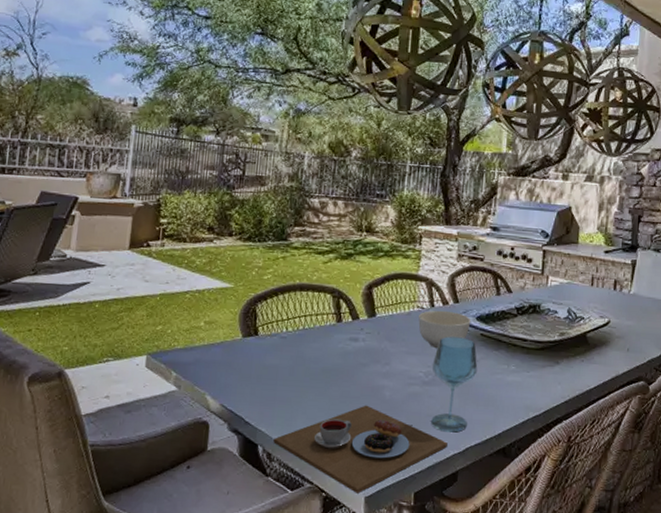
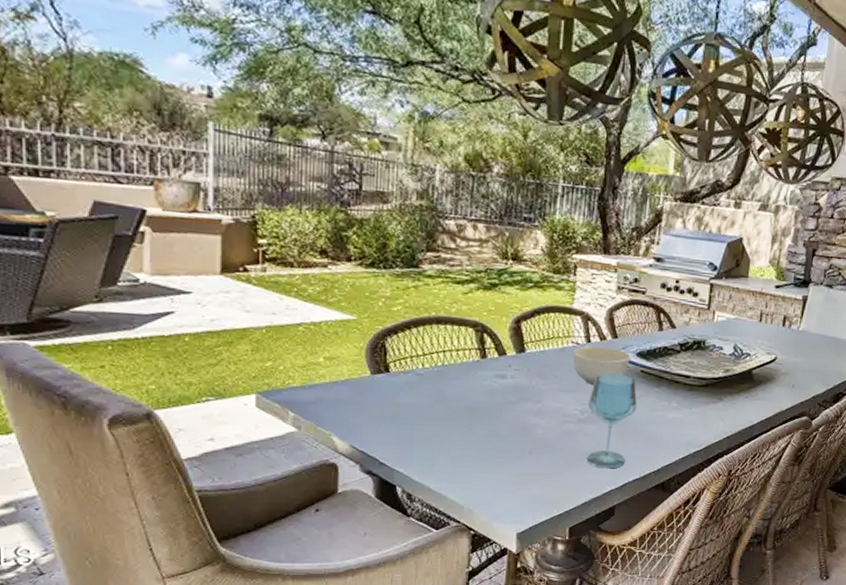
place setting: present [273,405,448,493] -> none [413,443,604,530]

